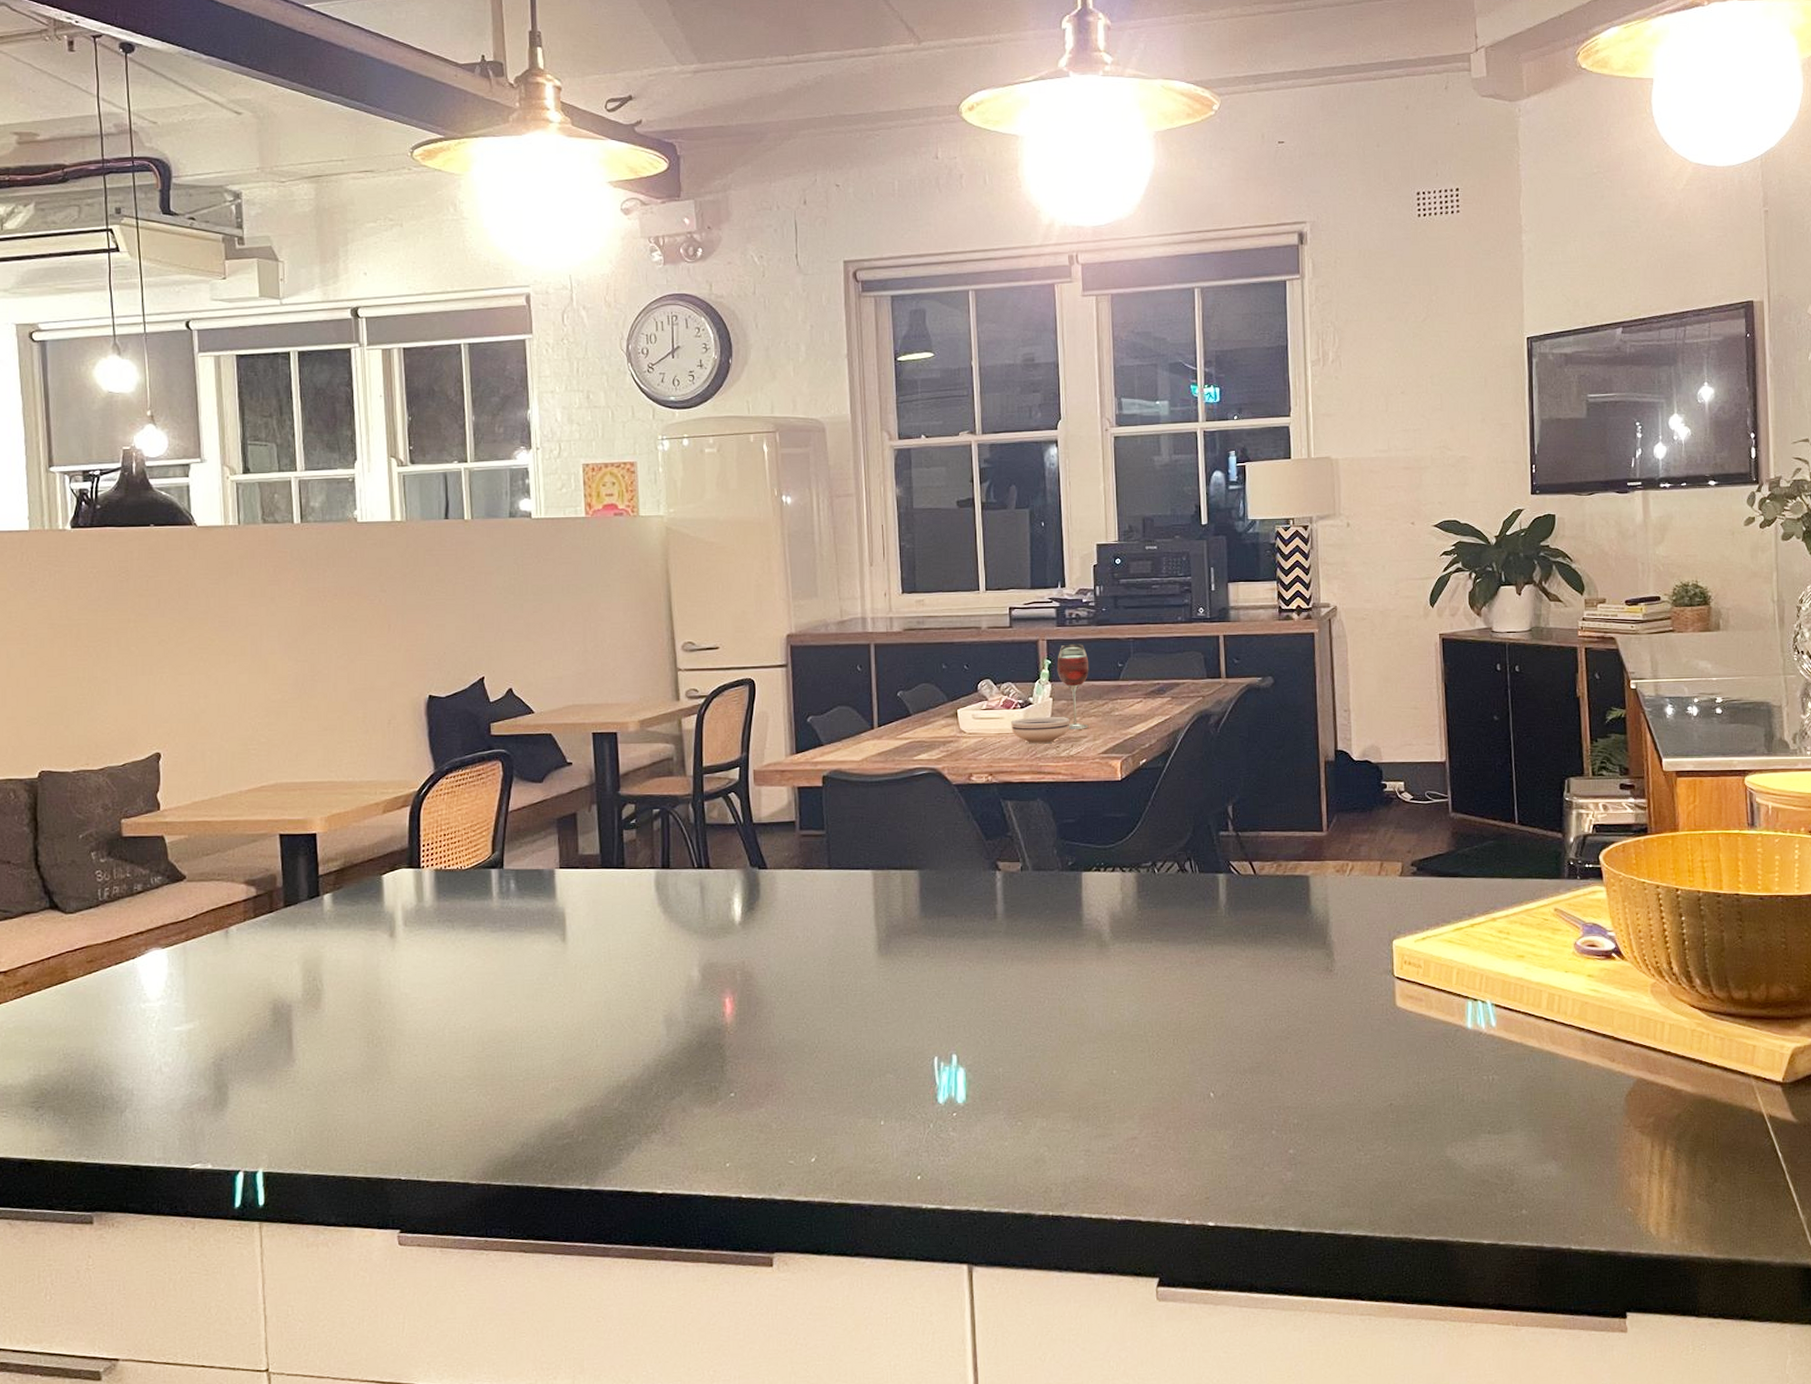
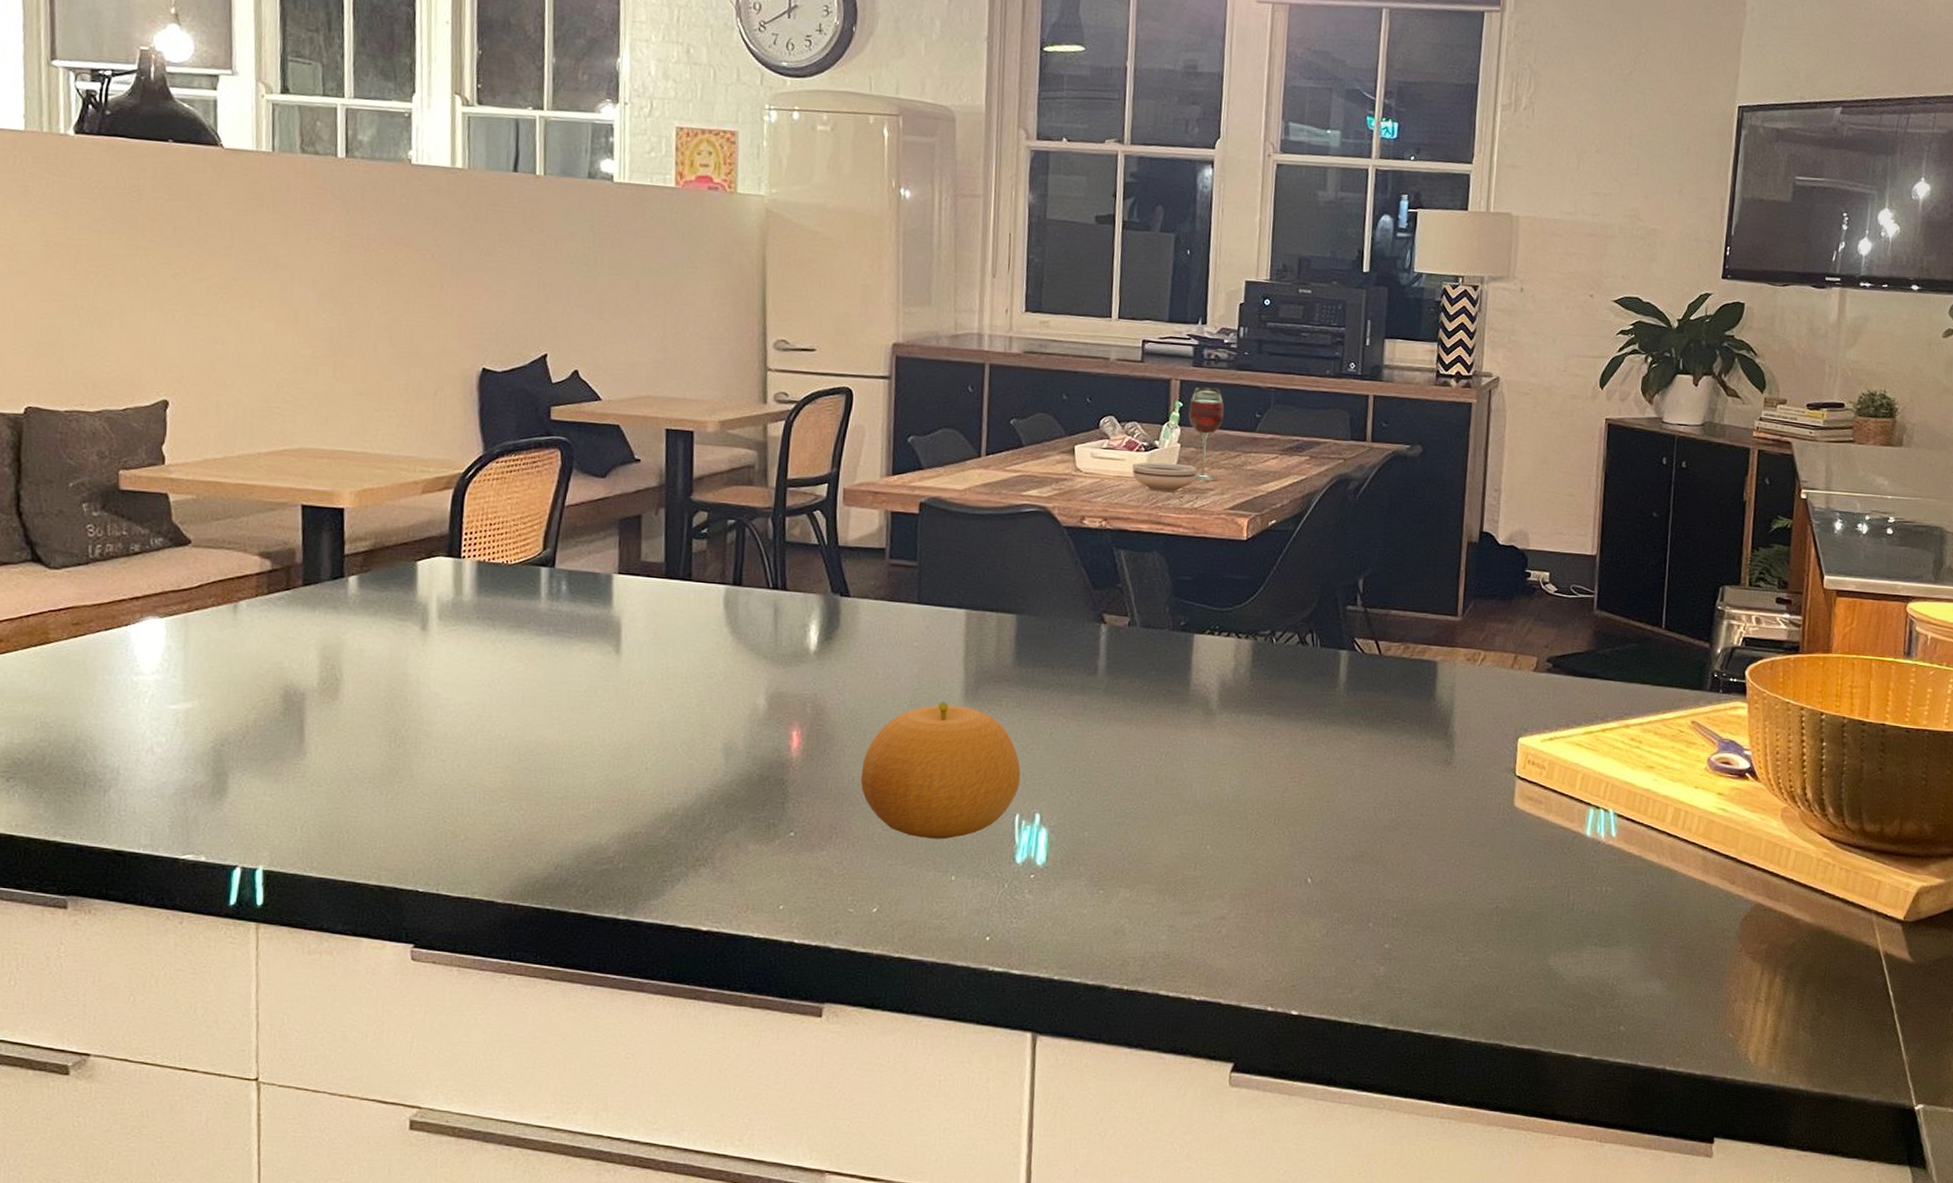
fruit: none [790,958,936,1088] -> present [860,701,1021,840]

